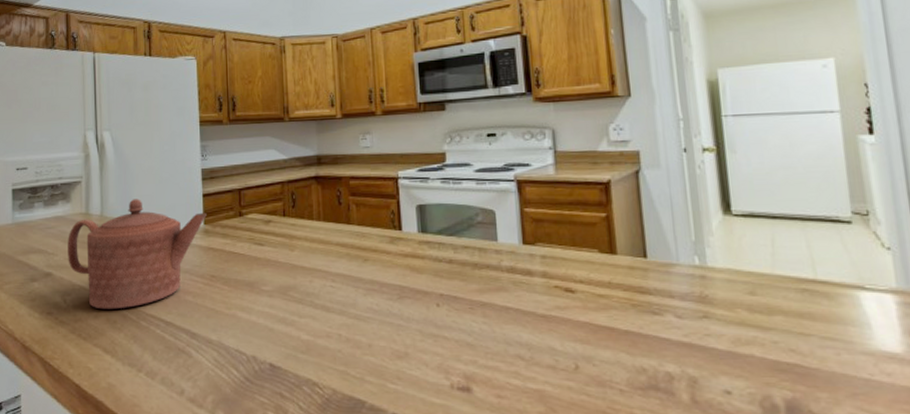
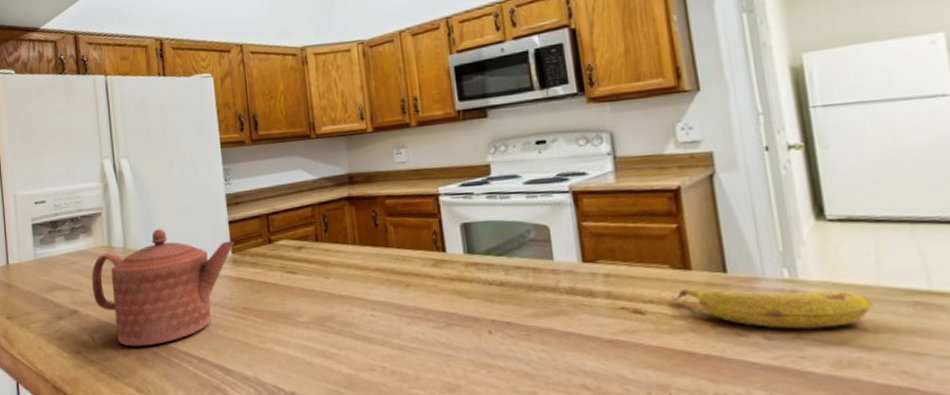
fruit: none [598,270,769,309] -> present [670,288,874,329]

